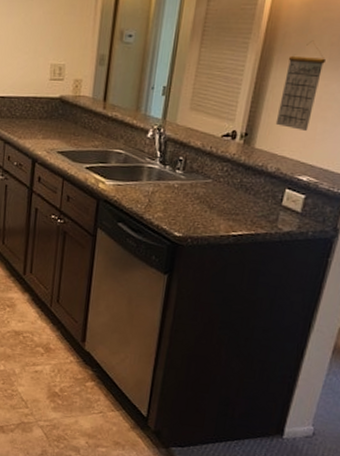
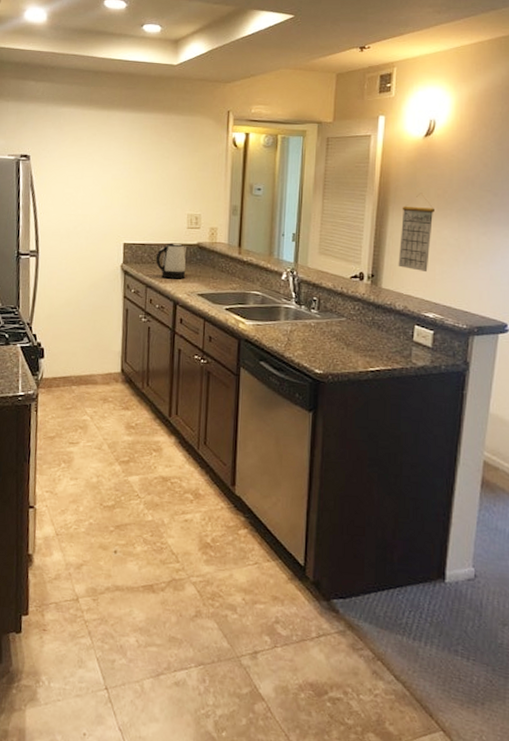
kettle: none [15,96,48,135] -> present [155,243,186,279]

